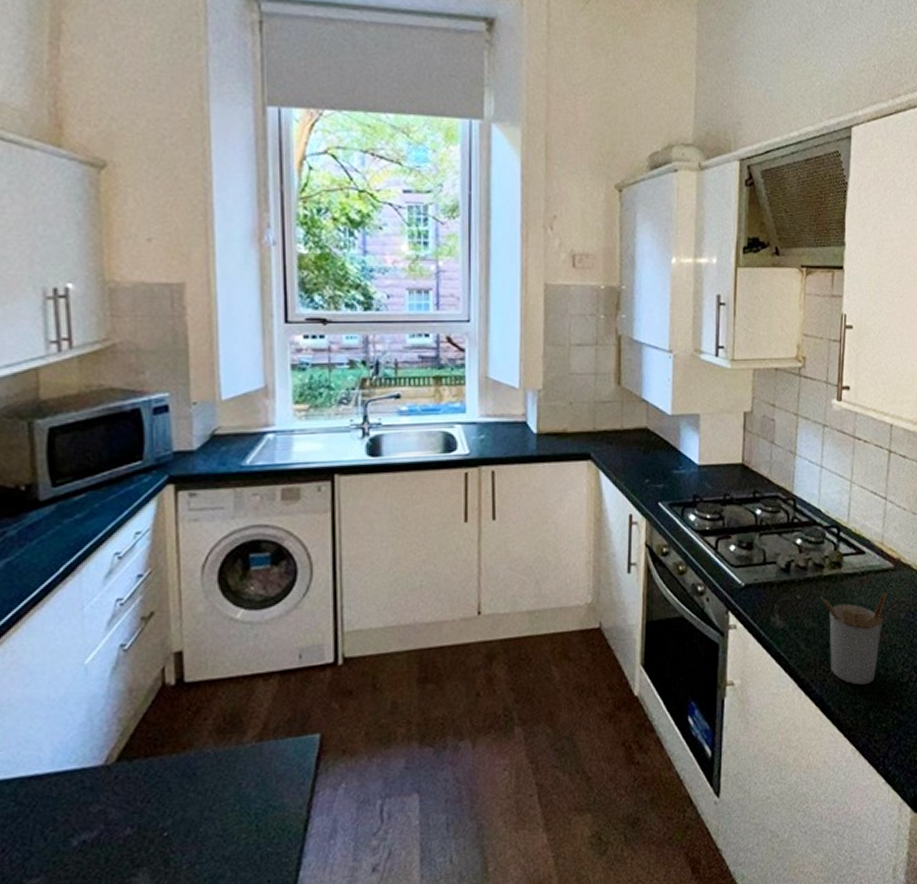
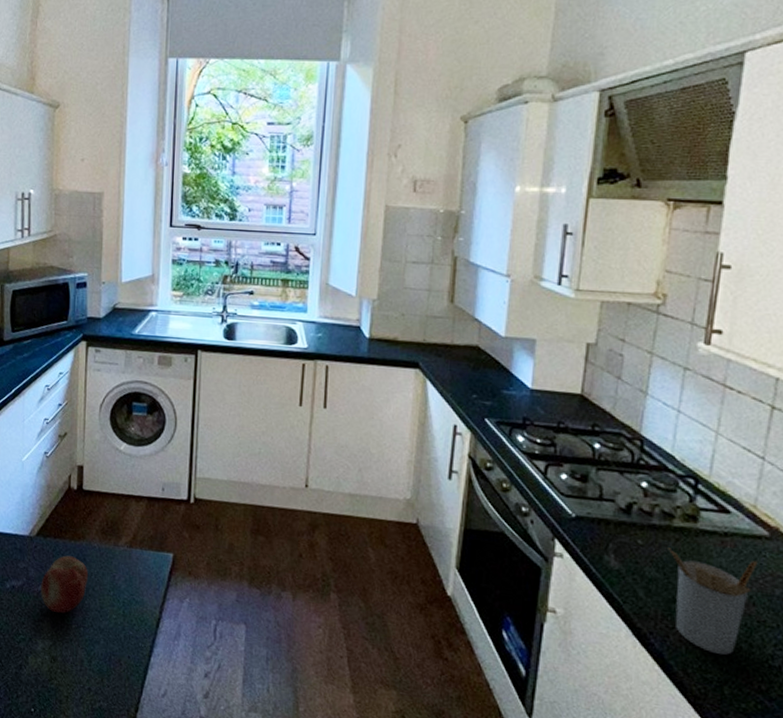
fruit: none [129,774,202,858] -> present [40,555,89,614]

